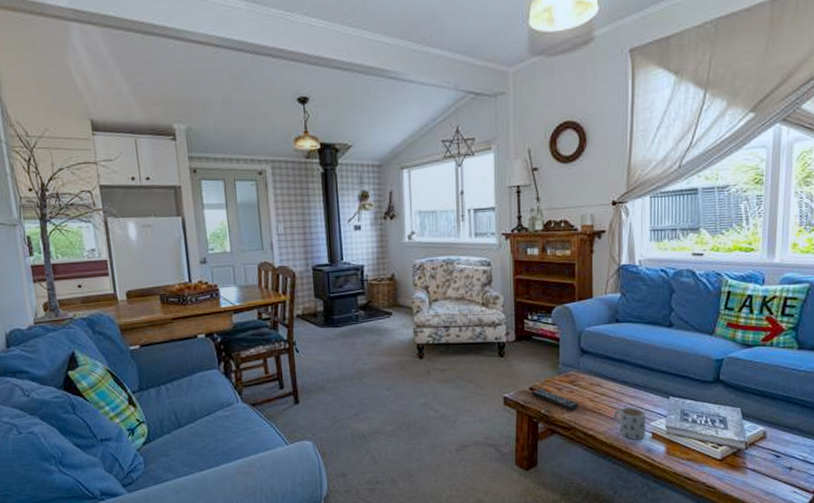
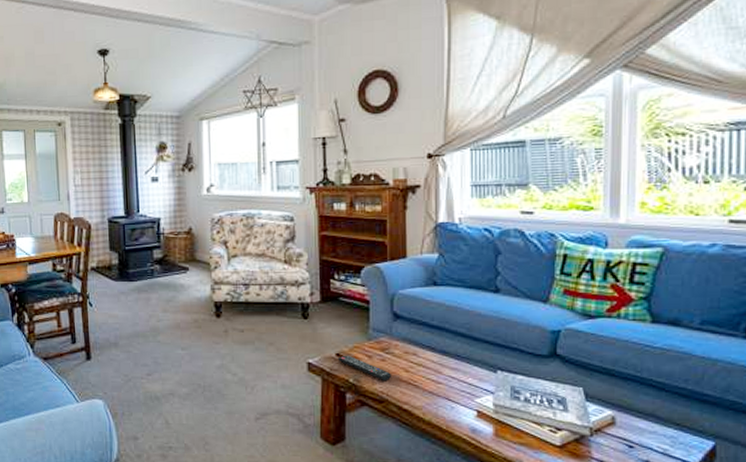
mug: present [613,407,646,440] -> none [431,381,469,418]

